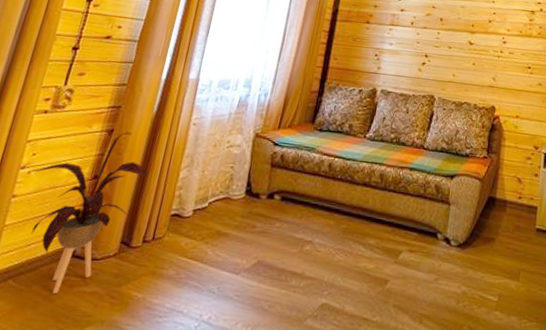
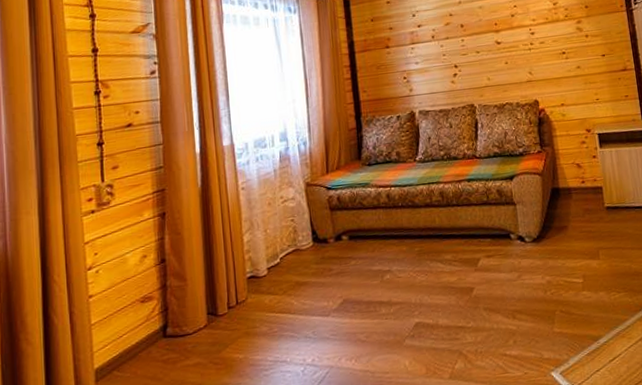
house plant: present [31,132,148,295] -> none [100,211,213,374]

